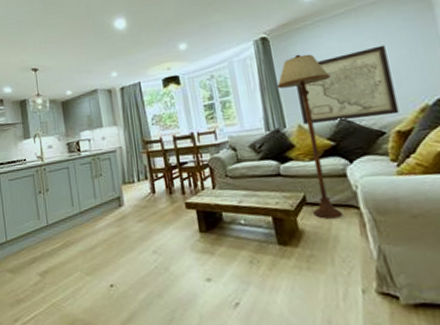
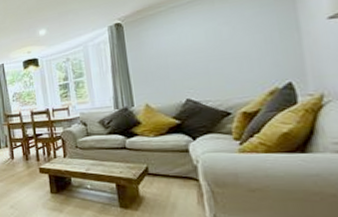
floor lamp: present [277,54,343,219] -> none [128,39,182,188]
wall art: present [296,45,400,124] -> none [147,30,247,104]

